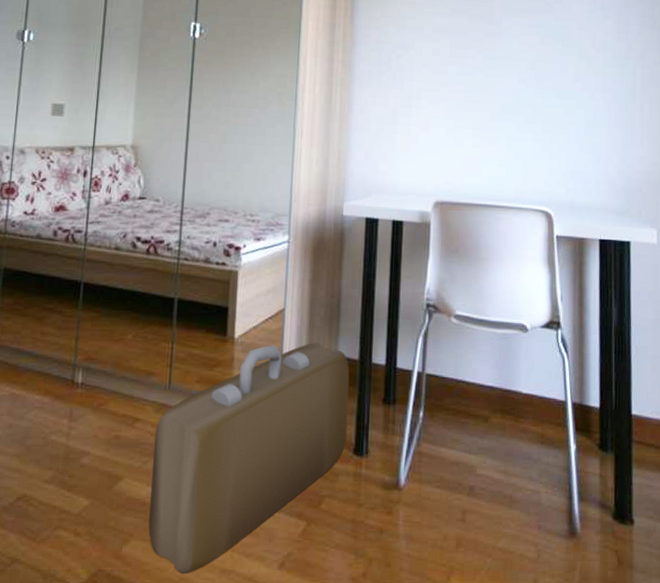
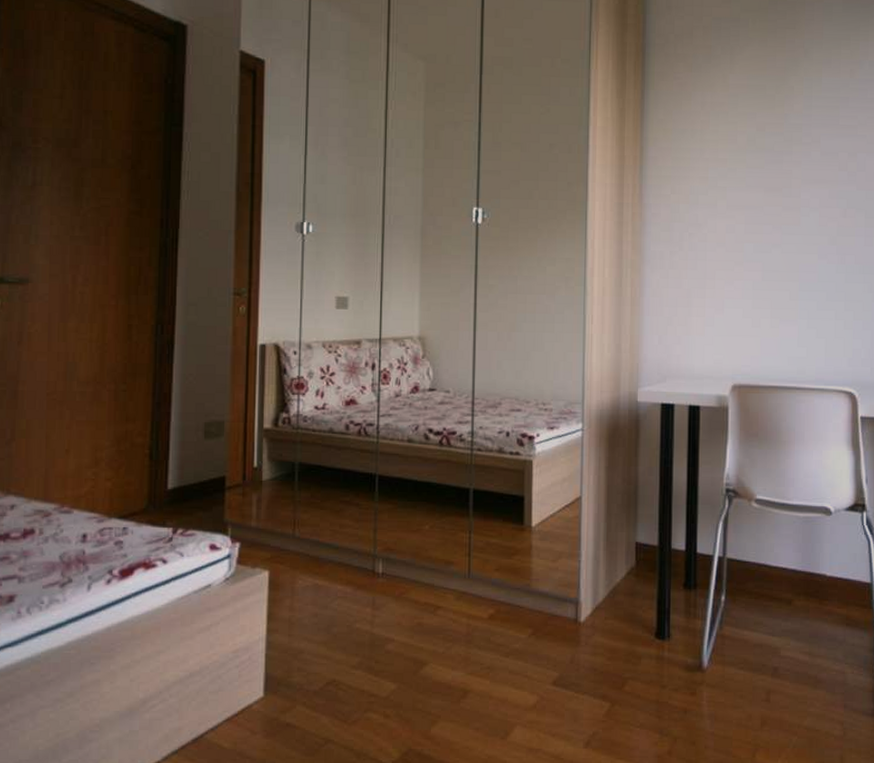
suitcase: present [148,343,350,575] -> none [455,530,649,753]

